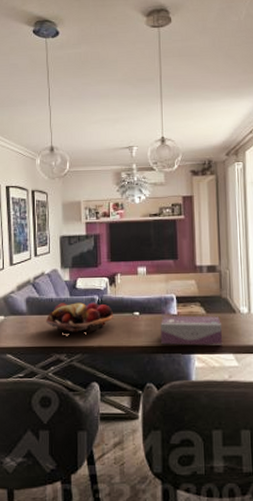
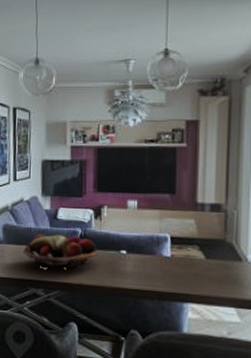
tissue box: present [161,315,223,346] -> none [150,257,224,297]

